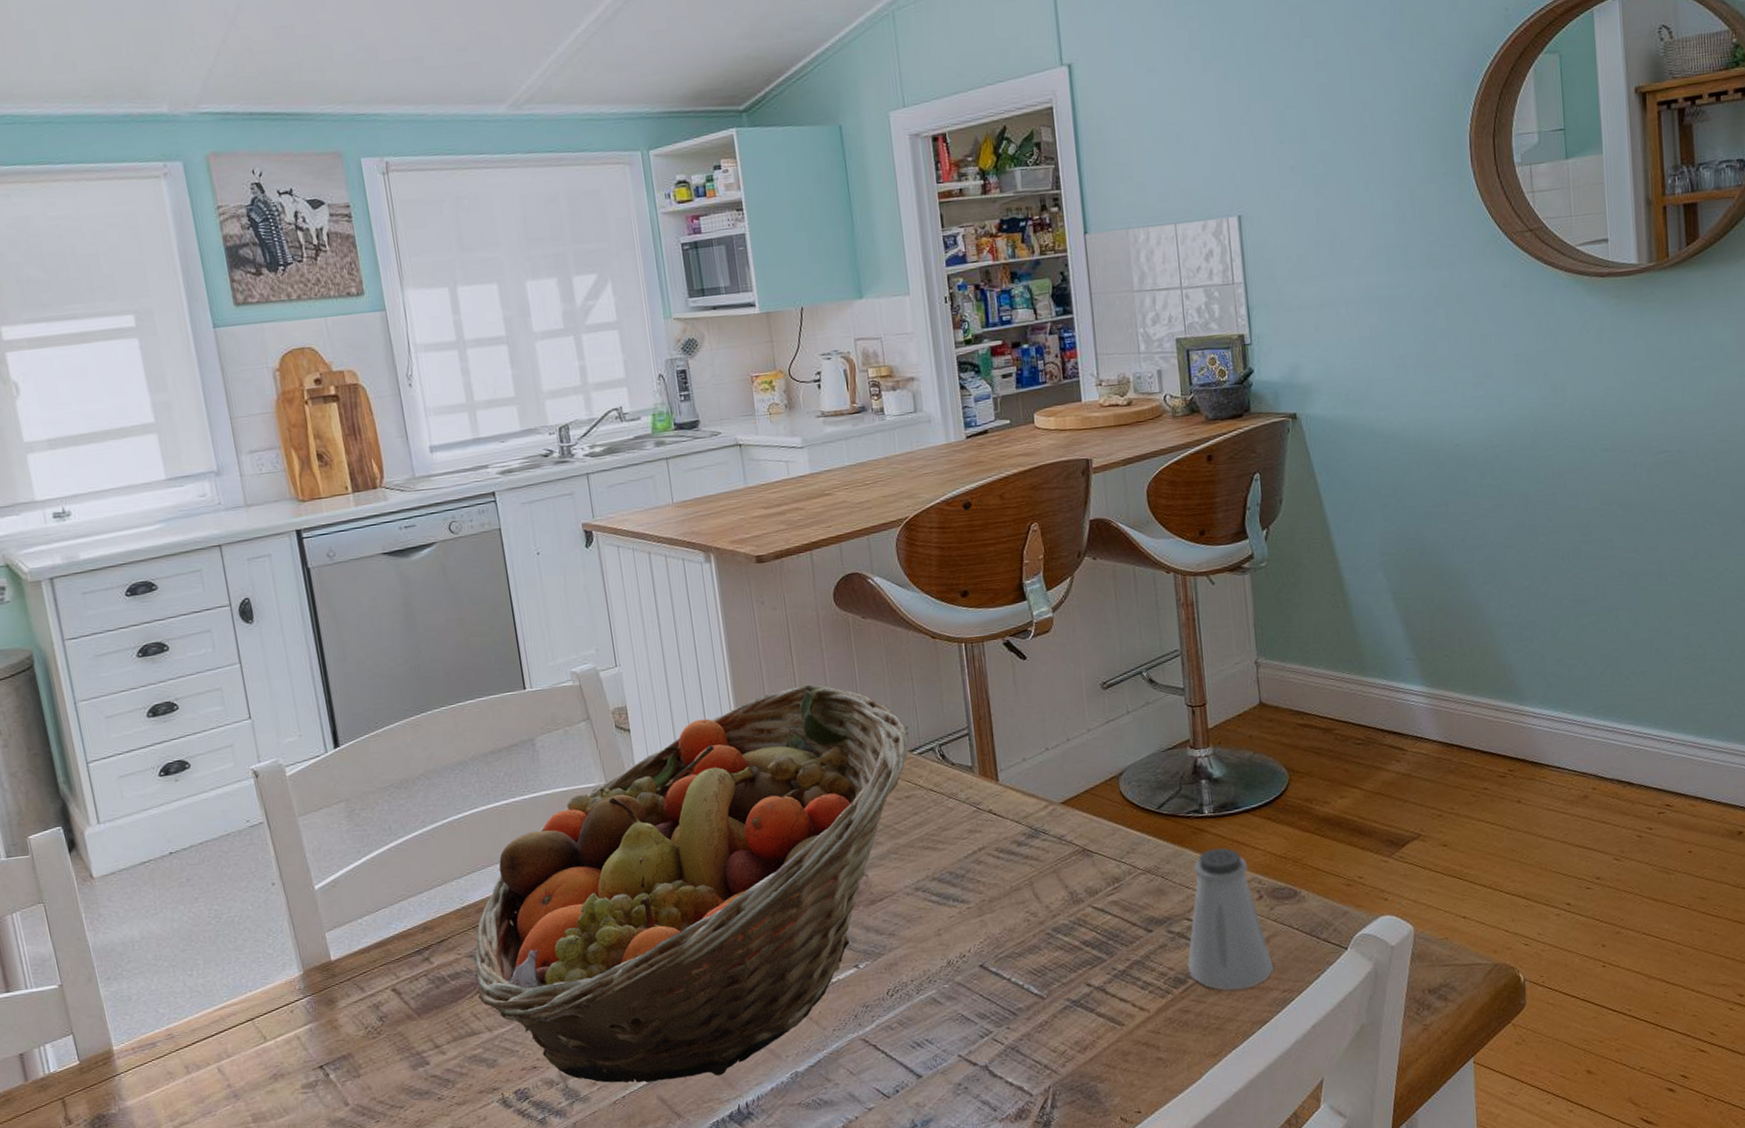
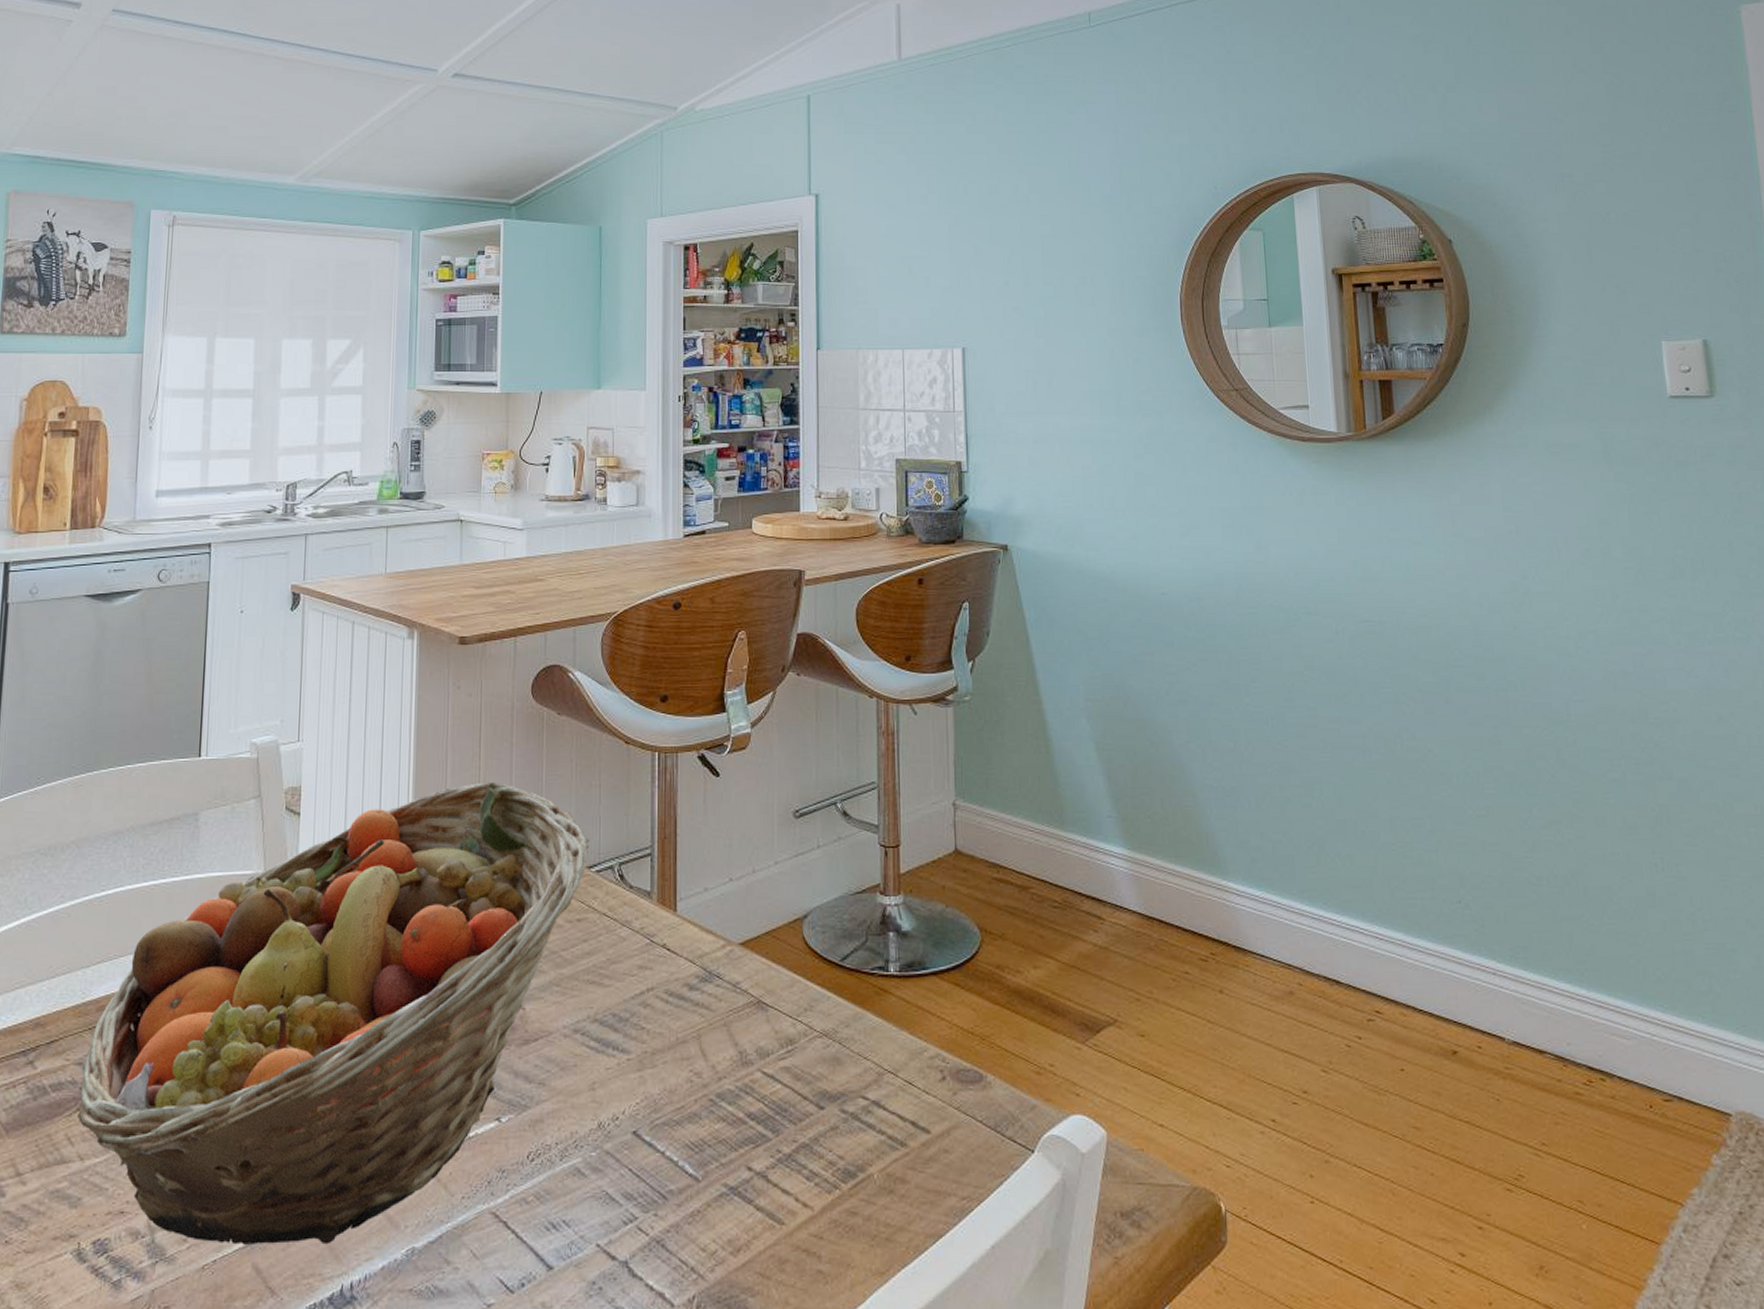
saltshaker: present [1186,848,1274,991] -> none [858,1014,954,1192]

